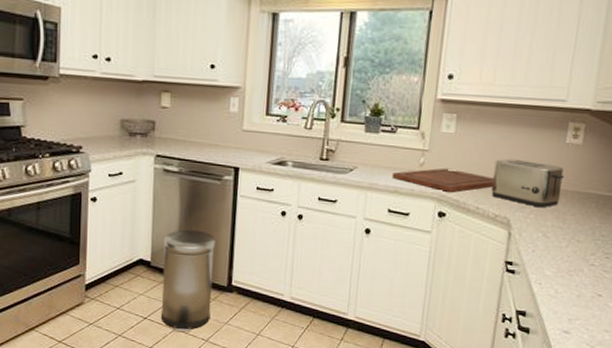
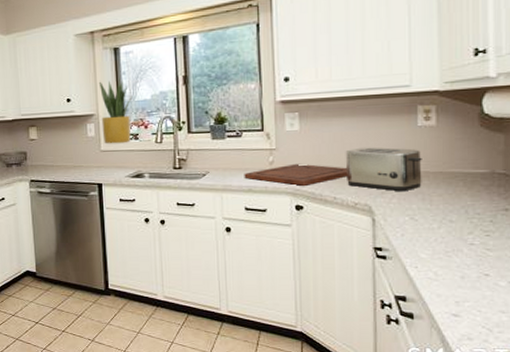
pedal bin: present [160,229,216,333] -> none [45,241,93,334]
planter: none [246,48,287,125] -> present [98,77,133,144]

